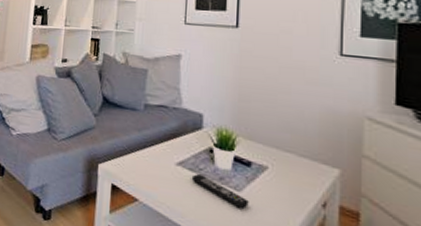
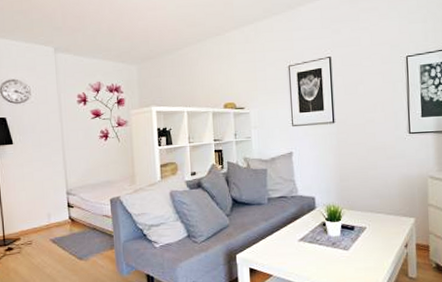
remote control: present [191,173,249,210] -> none [311,243,355,263]

